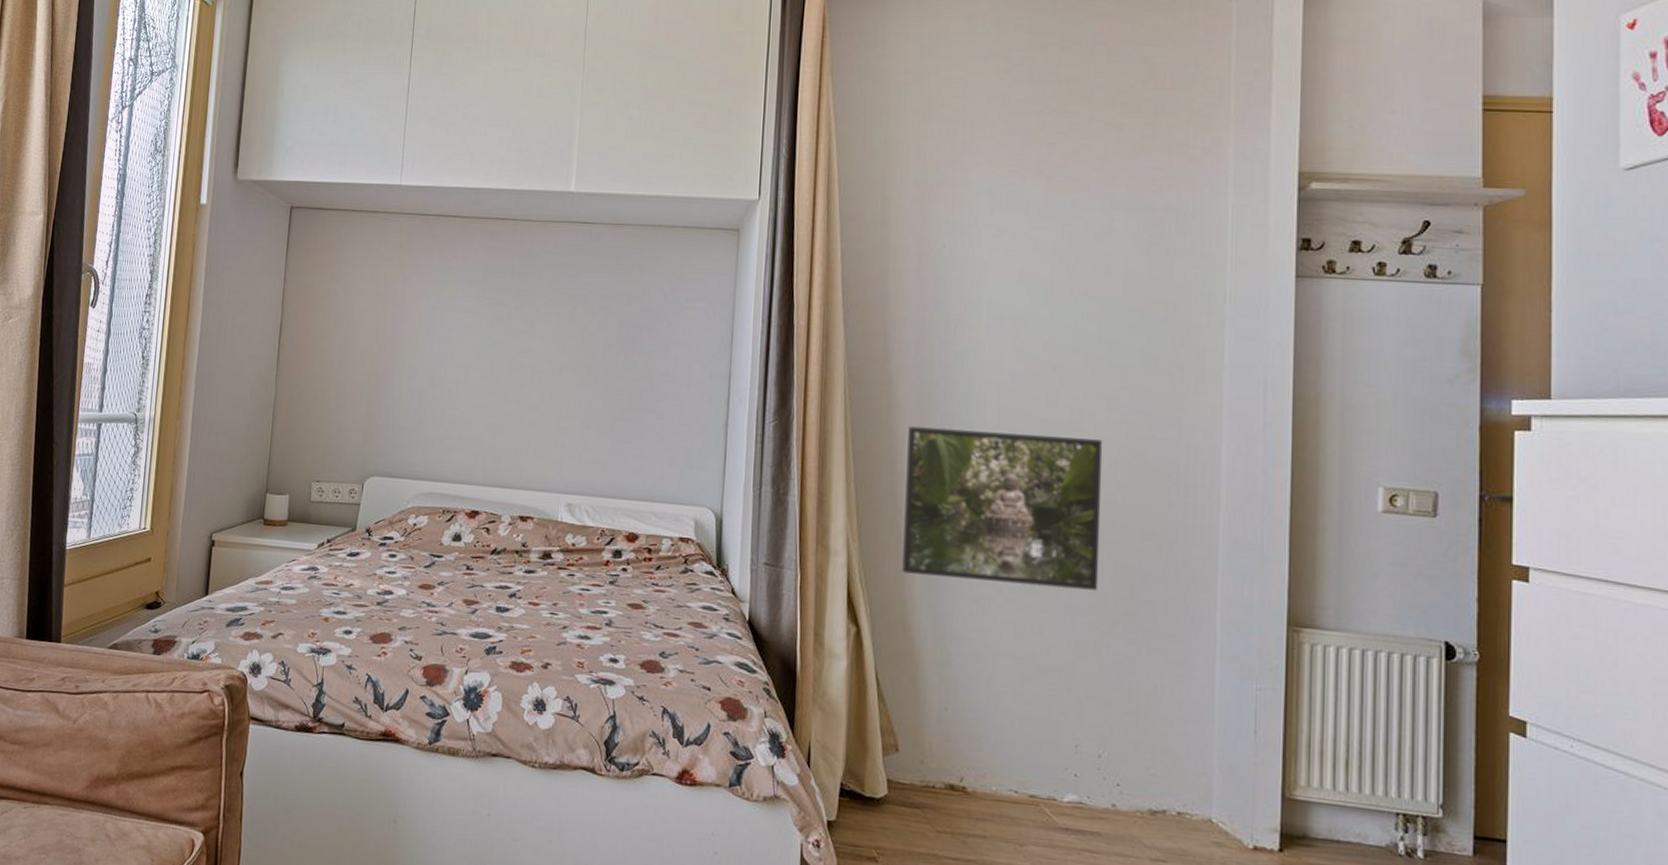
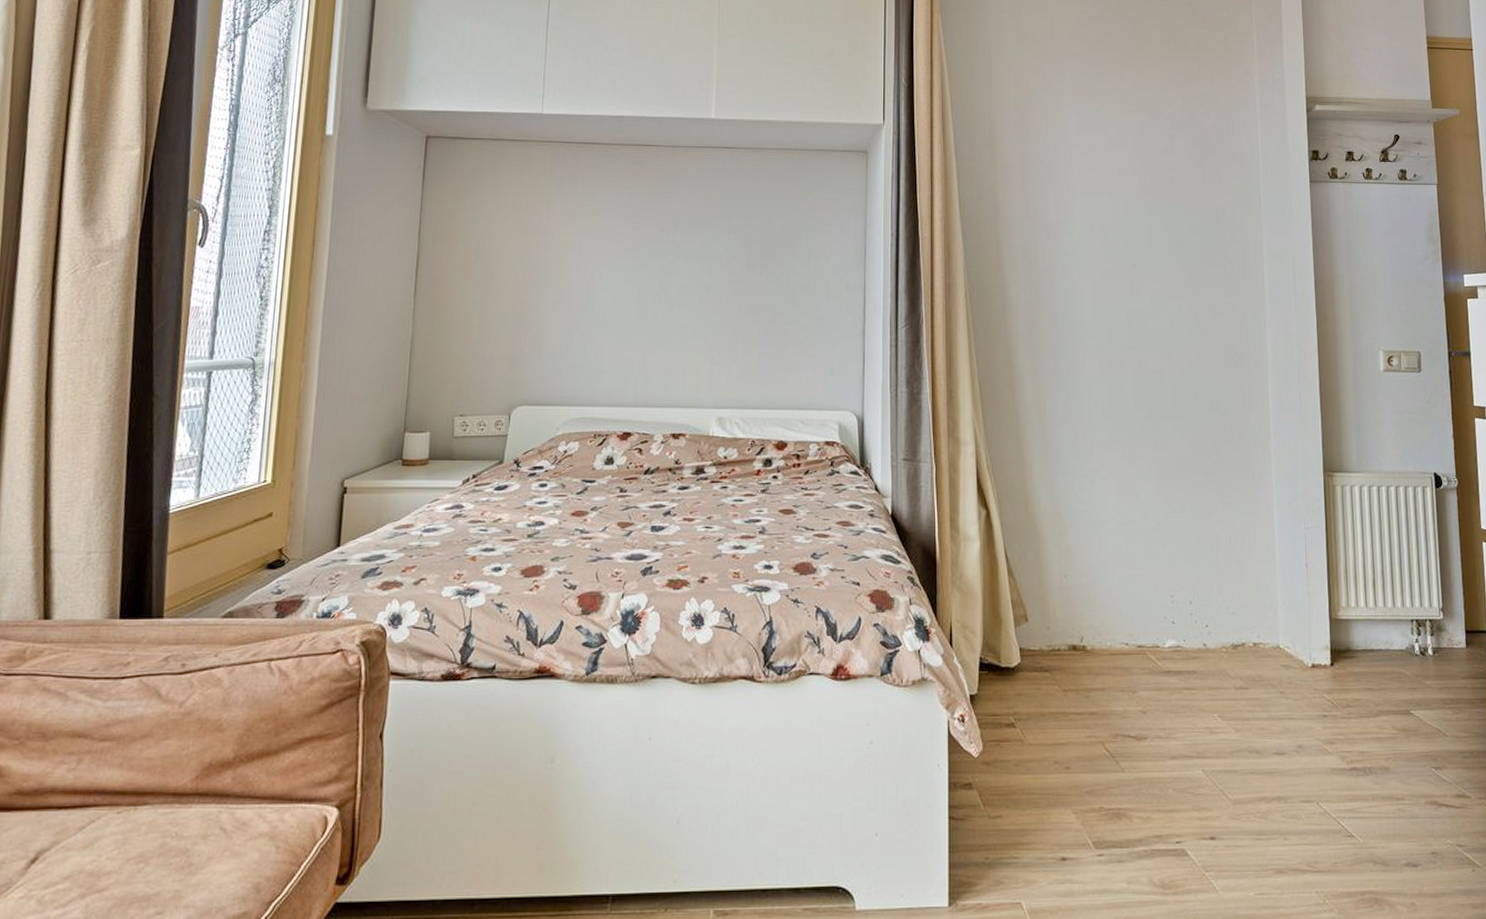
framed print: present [902,426,1103,591] -> none [1021,323,1181,458]

